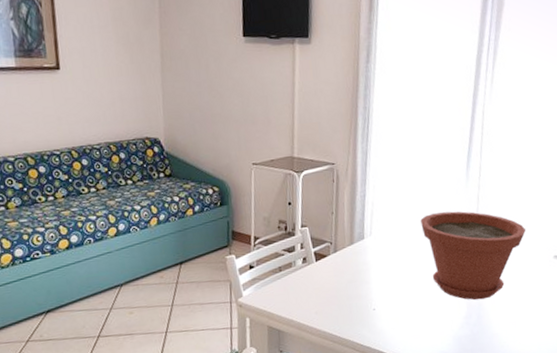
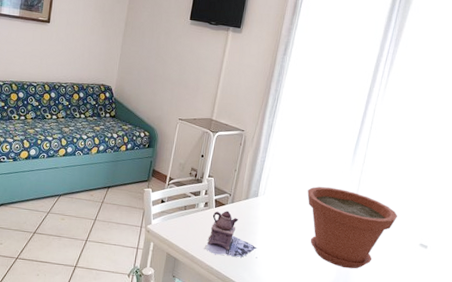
teapot: none [311,262,373,317] -> present [204,211,257,257]

